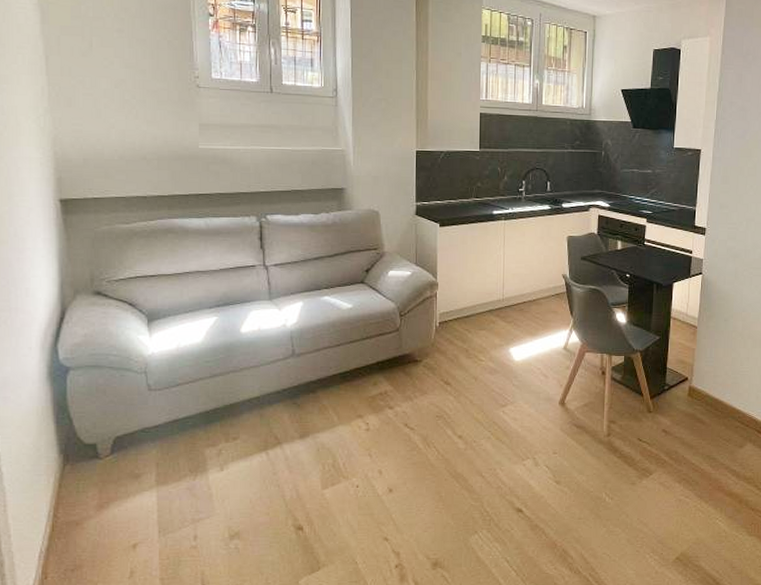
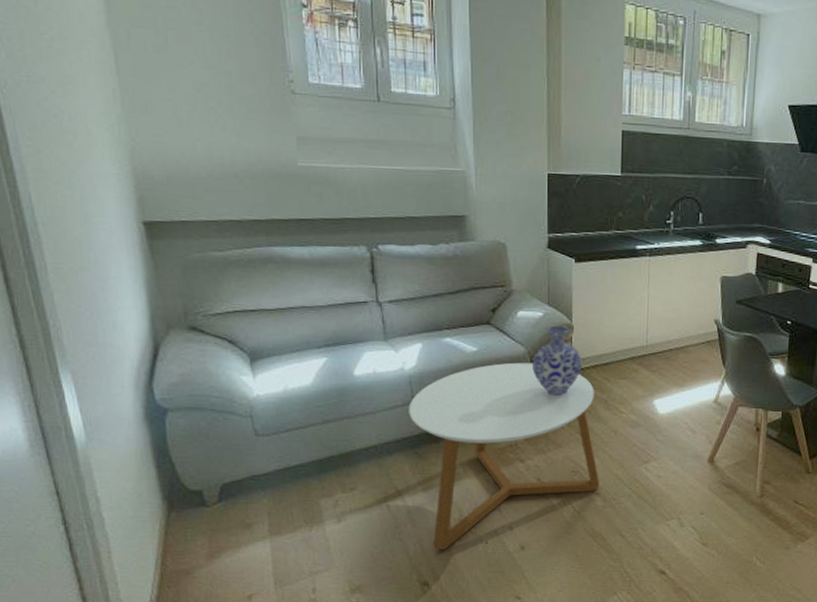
coffee table: none [289,317,461,494] -> present [408,362,599,550]
vase: none [401,283,446,347] -> present [533,325,583,396]

